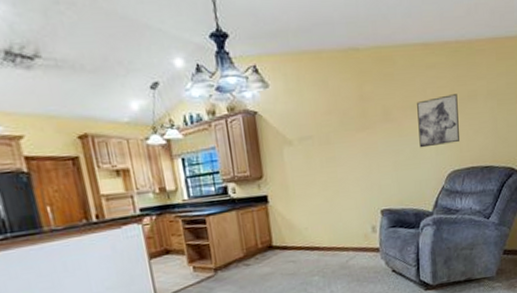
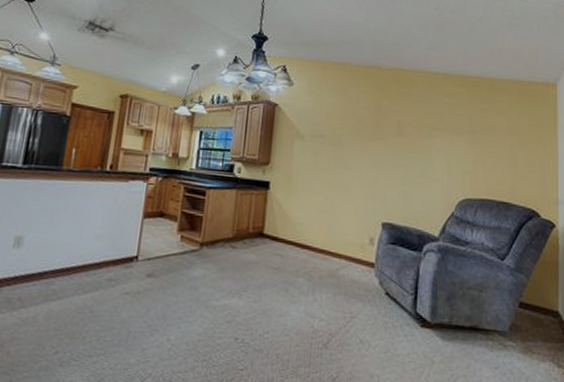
wall art: present [417,94,459,148] -> none [431,123,475,171]

